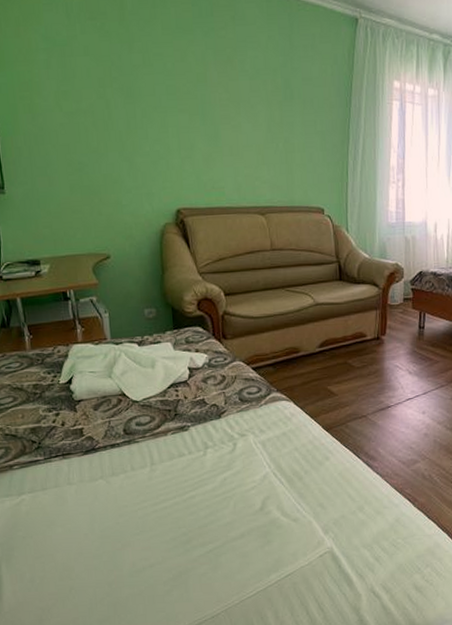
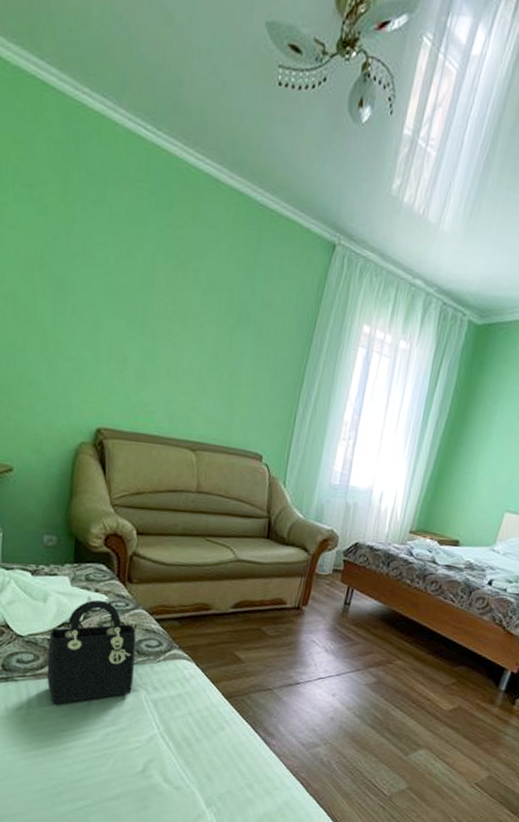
handbag: none [161,358,241,459] -> present [46,599,137,705]

